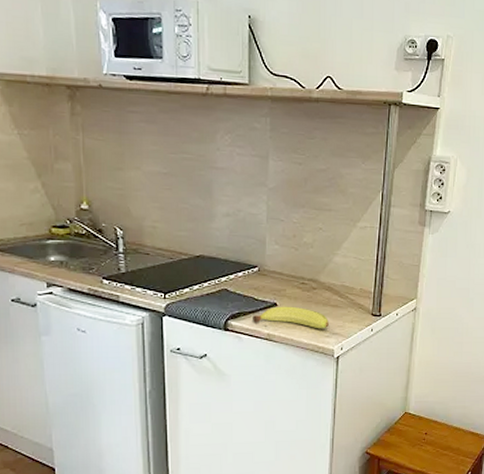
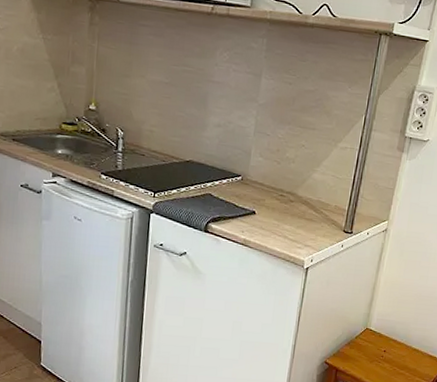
fruit: present [253,306,329,329] -> none [231,214,302,241]

